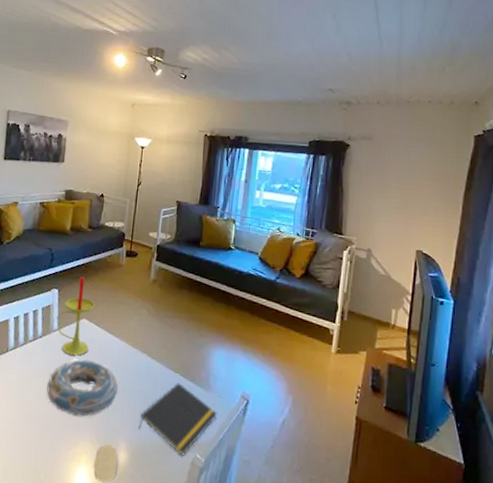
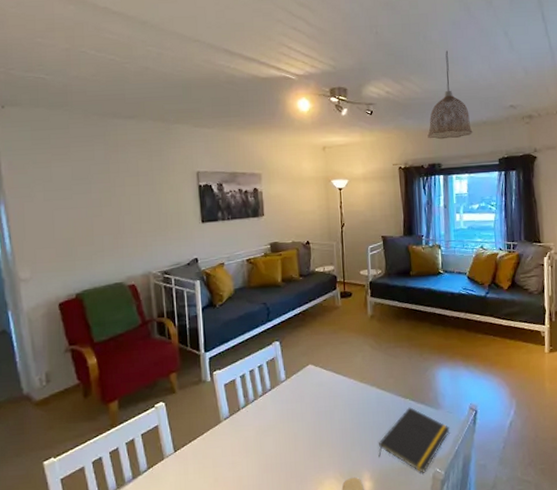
decorative bowl: present [46,359,119,417] -> none [283,402,354,458]
candle: present [56,277,95,356] -> none [283,325,319,402]
pendant lamp: none [238,26,286,114] -> present [427,50,473,140]

